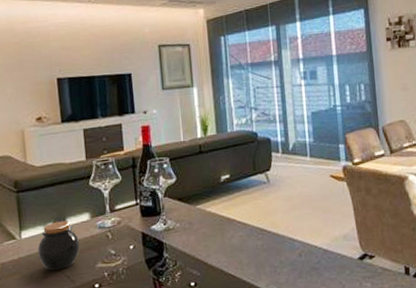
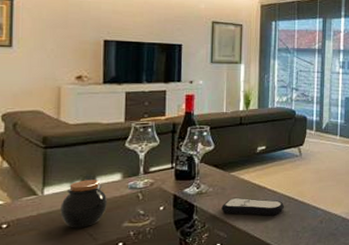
remote control: none [191,232,258,251] -> present [221,197,285,216]

